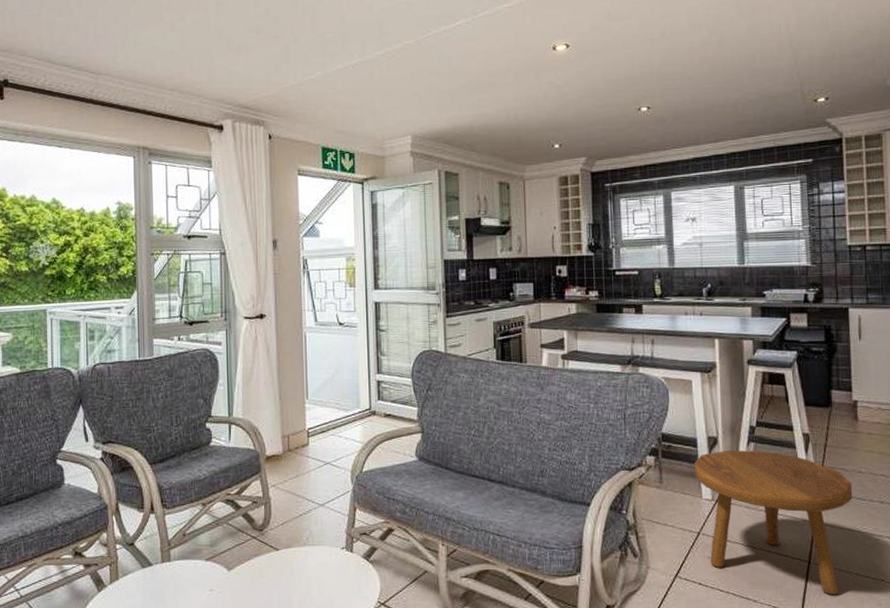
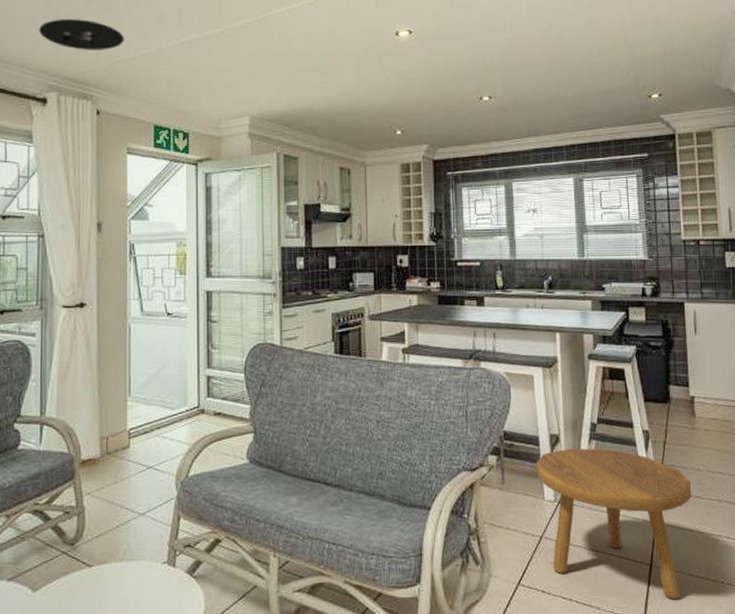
ceiling light: none [213,49,292,78] -> present [39,19,124,50]

